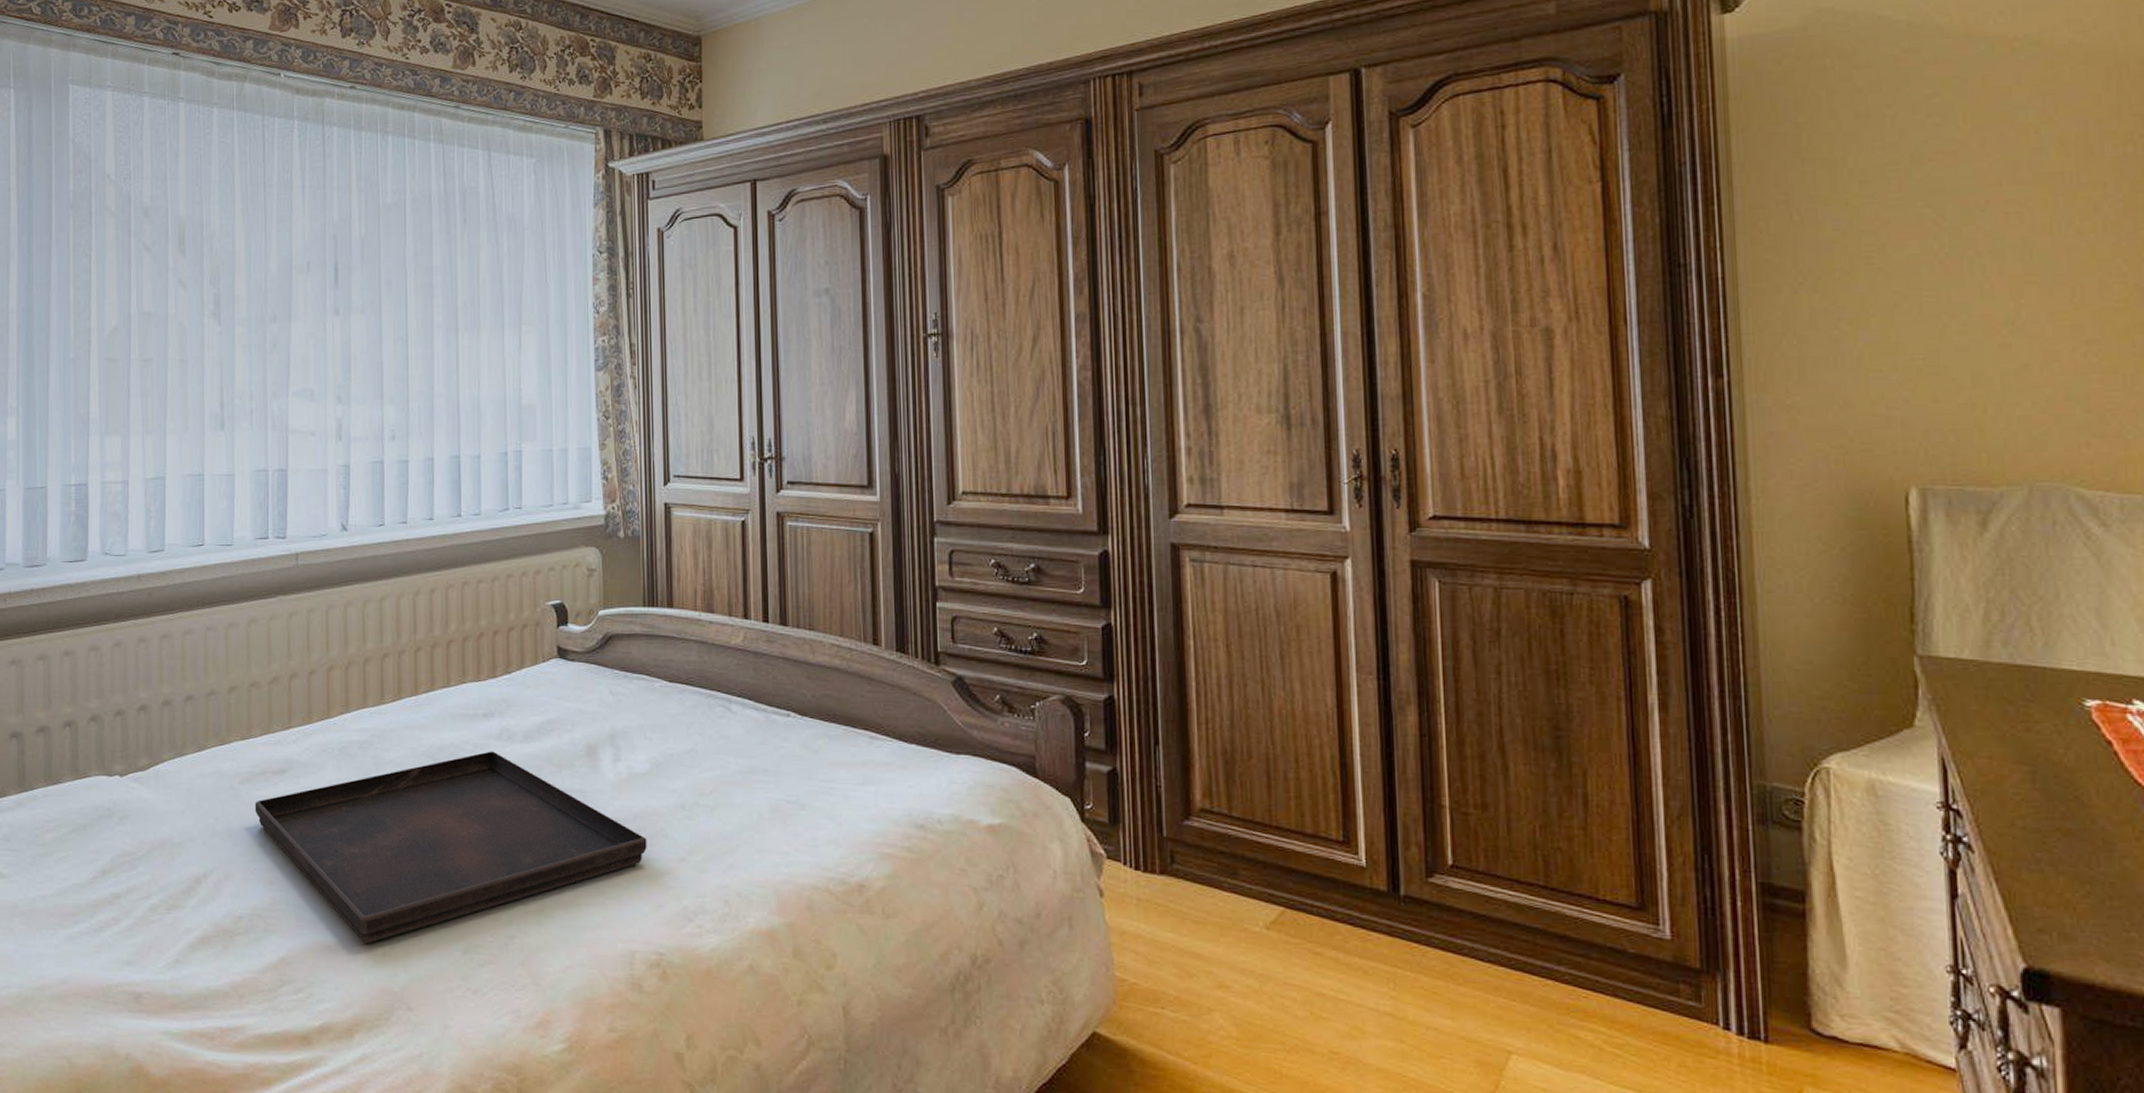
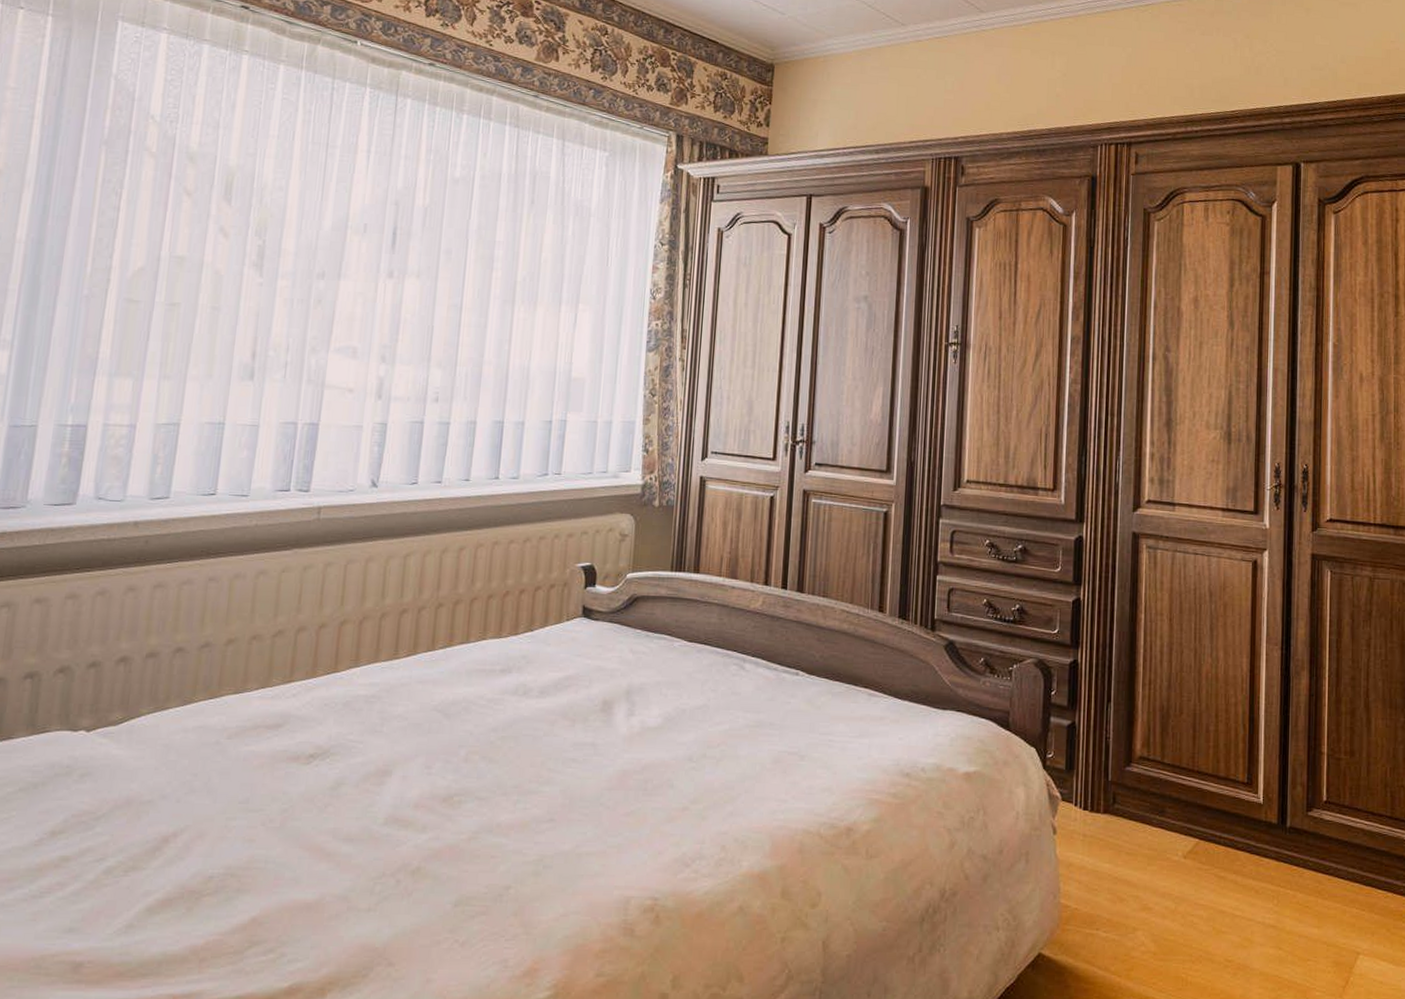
serving tray: present [255,751,647,943] -> none [241,706,653,899]

